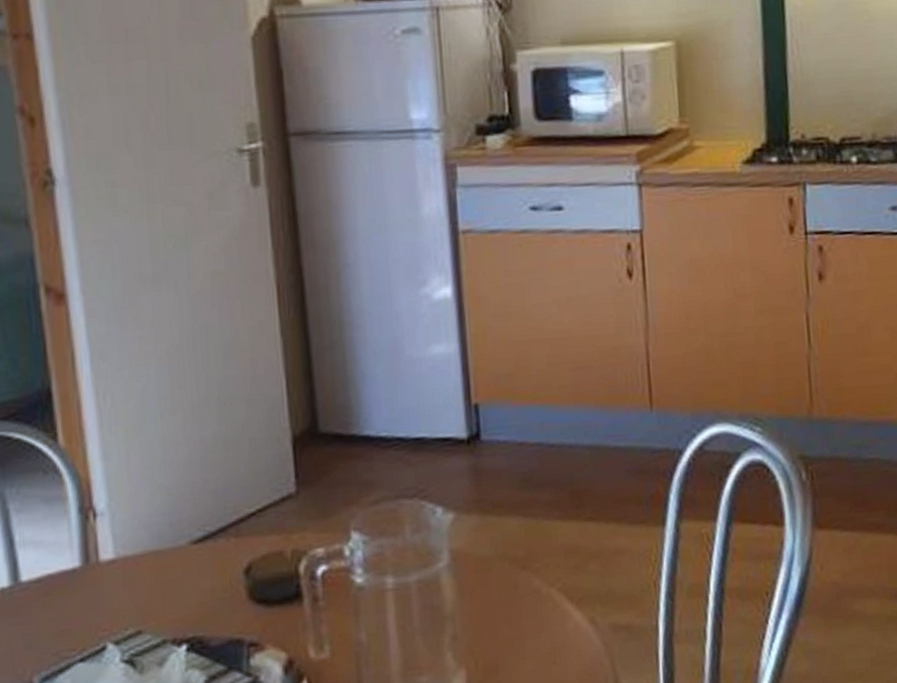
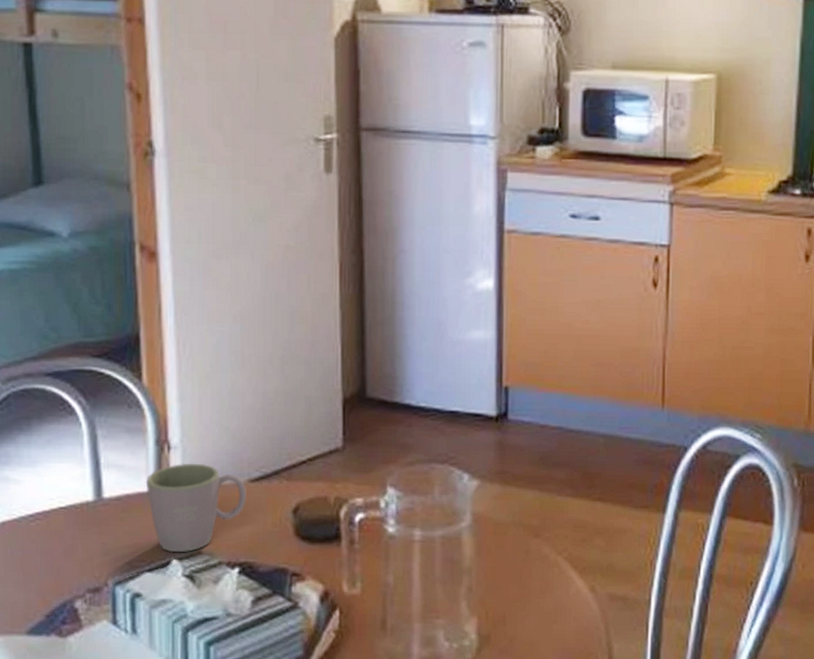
mug: none [70,528,191,636] -> present [146,463,247,553]

